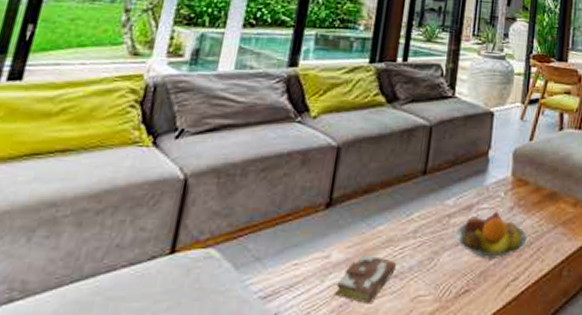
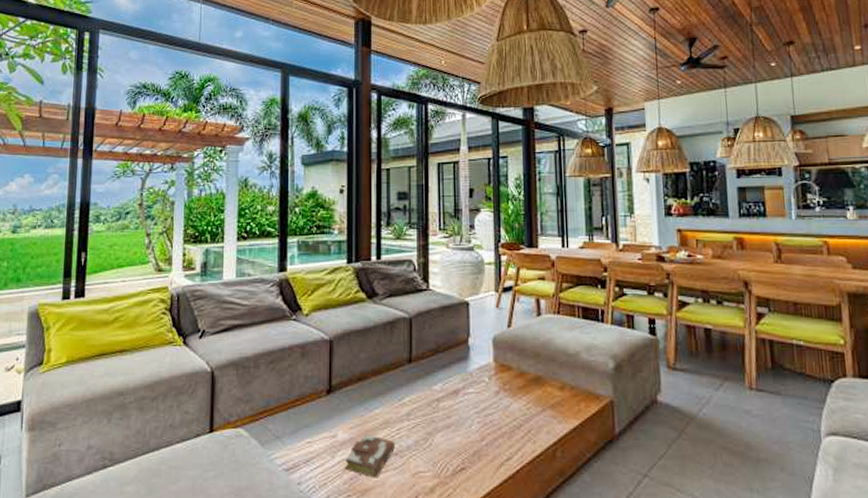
fruit bowl: present [454,211,529,259] -> none [445,395,518,440]

